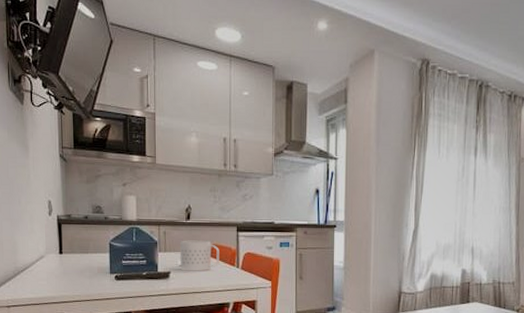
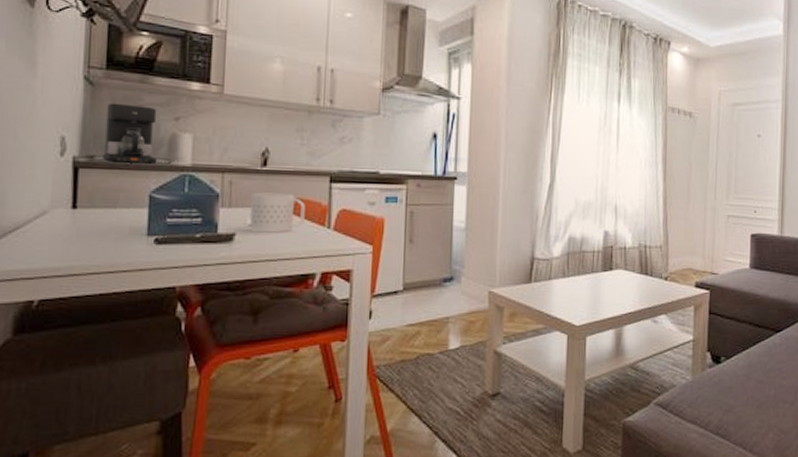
coffee maker: none [77,174,113,221] -> present [103,103,158,165]

